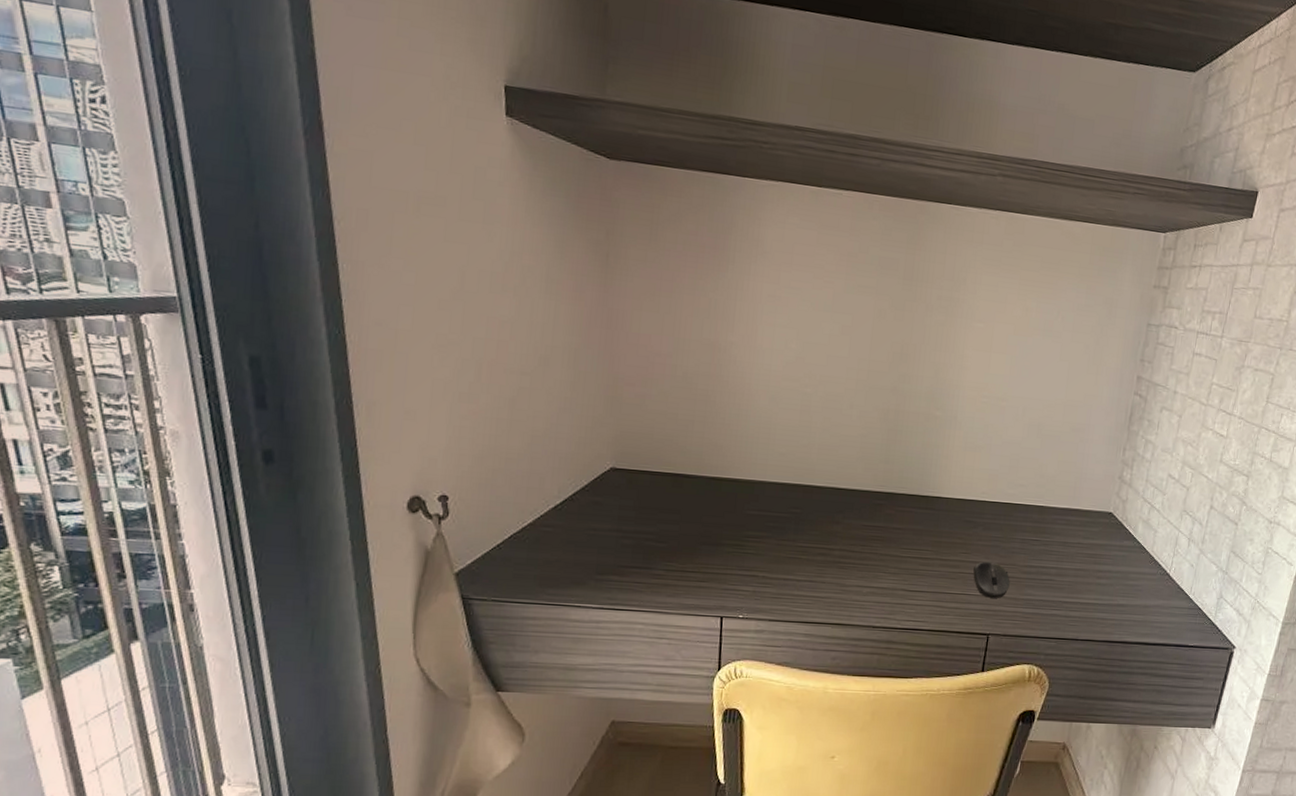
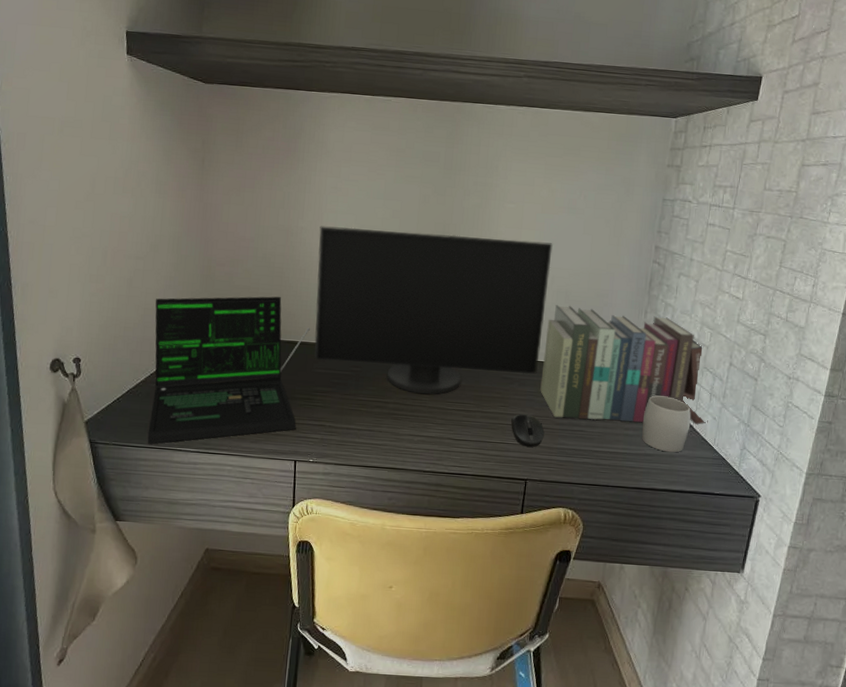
laptop: none [536,423,741,600] -> present [147,296,310,444]
computer monitor: none [745,341,1025,540] -> present [314,226,553,395]
books: none [1006,440,1185,573] -> present [540,305,708,425]
mug: none [1115,541,1168,603] -> present [642,395,691,453]

